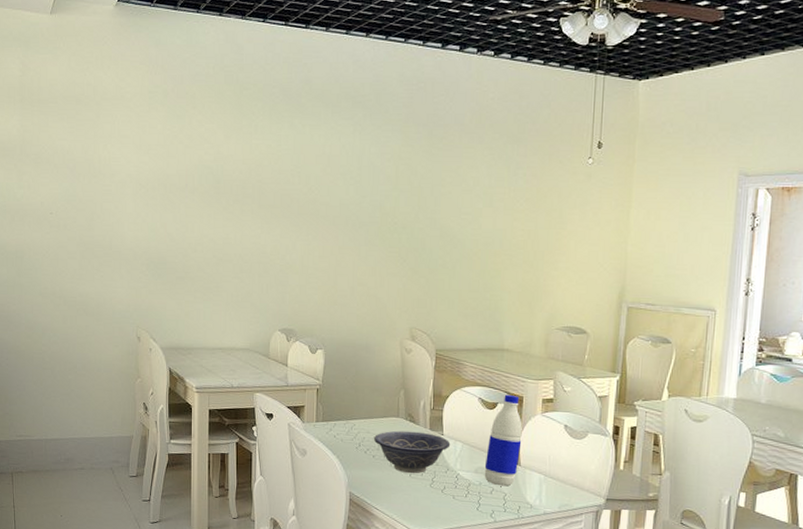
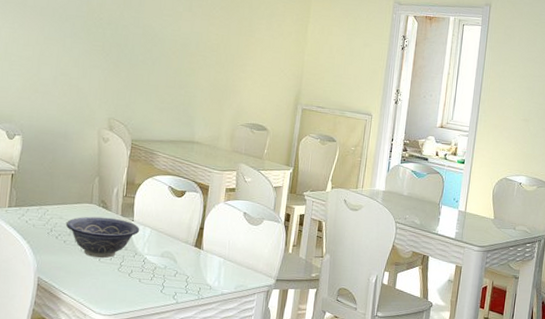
water bottle: present [484,394,522,487] -> none [169,183,207,270]

